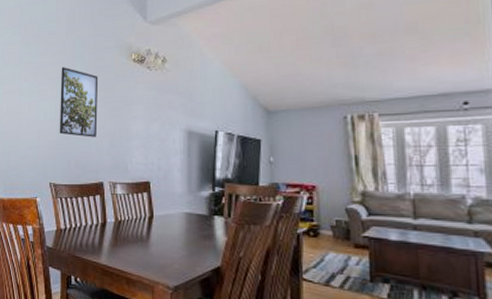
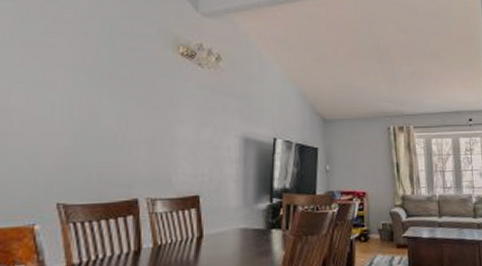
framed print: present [59,67,99,137] -> none [74,52,135,143]

